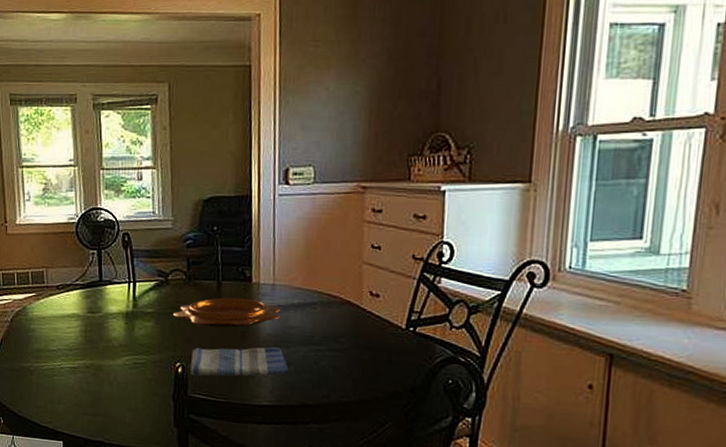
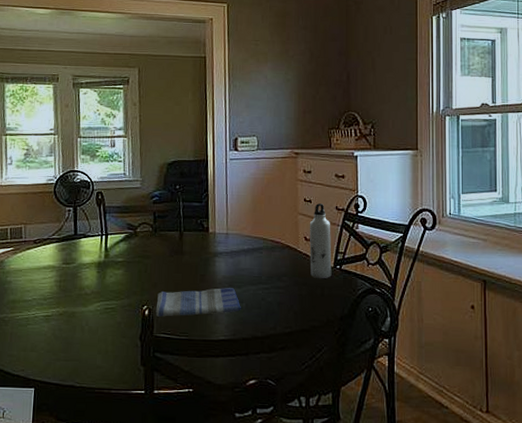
decorative bowl: present [172,297,281,328] -> none [140,246,234,272]
water bottle: none [375,251,405,343] -> present [309,203,332,279]

